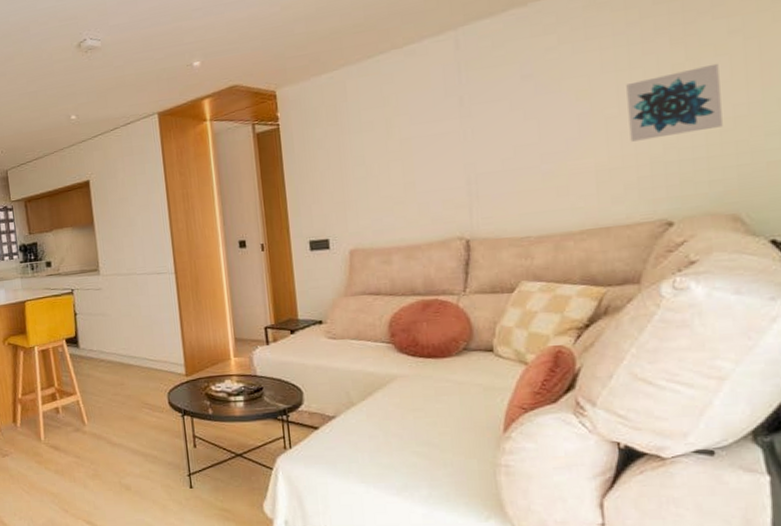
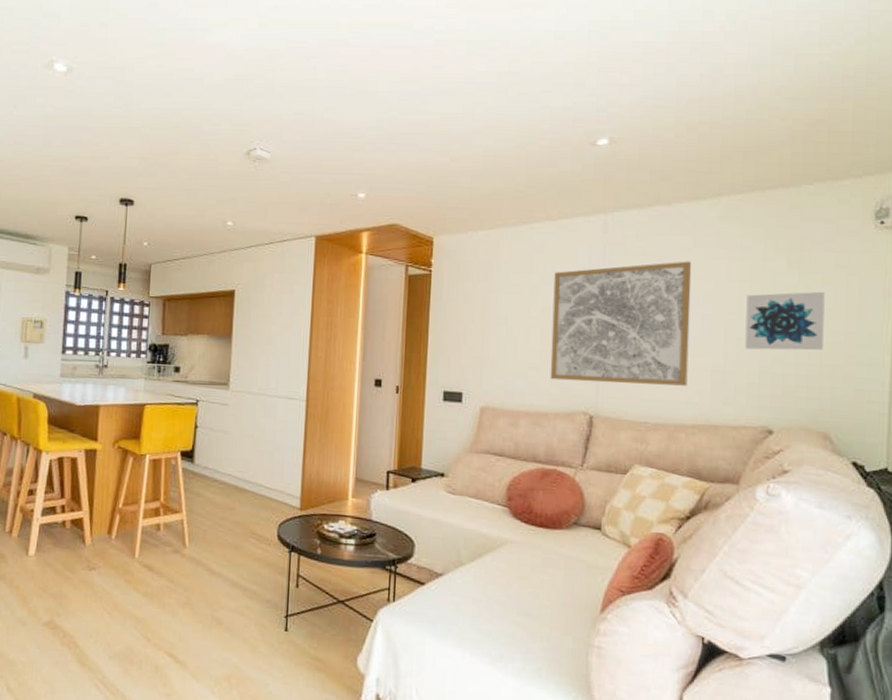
wall art: none [408,60,569,211] -> present [550,261,692,386]

